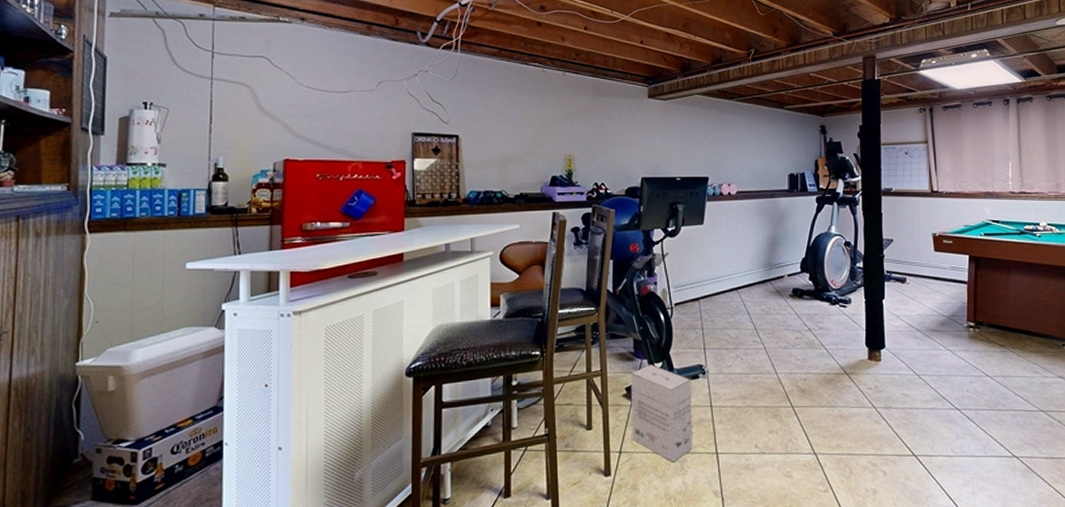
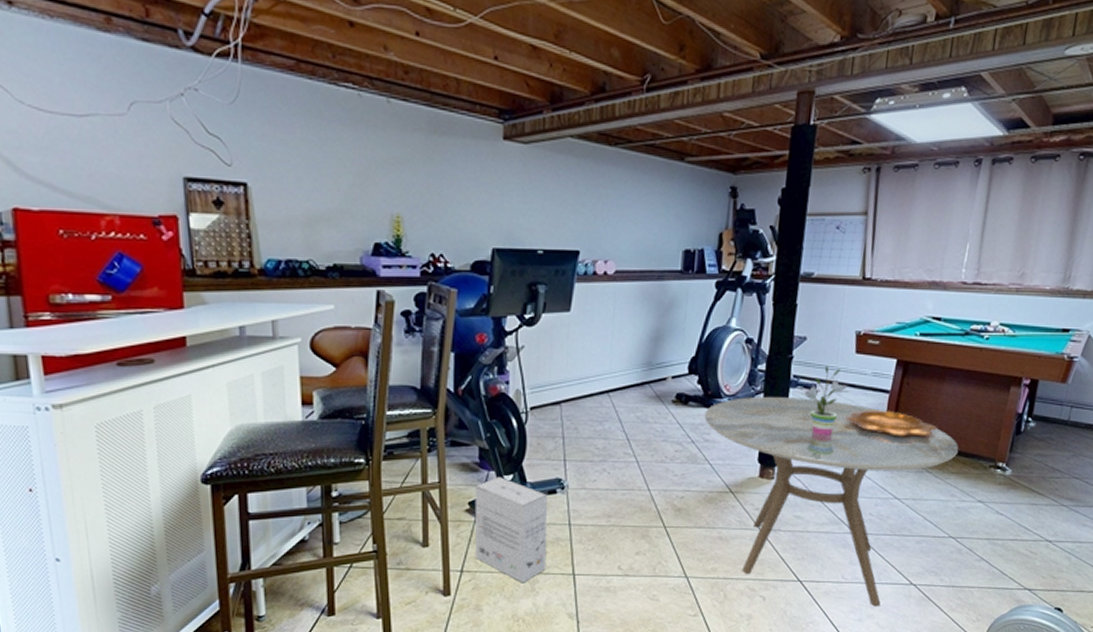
dining table: none [817,289,1034,480] -> present [704,396,959,607]
potted plant: none [894,262,933,321] -> present [800,366,849,435]
decorative bowl: none [933,298,1013,321] -> present [844,410,938,437]

